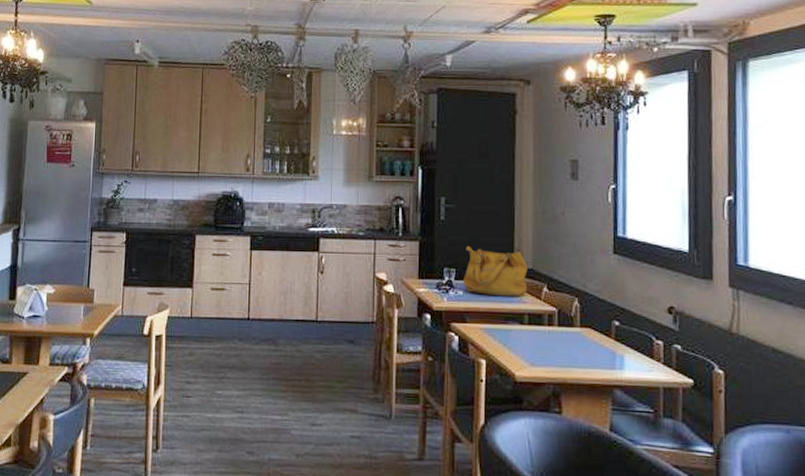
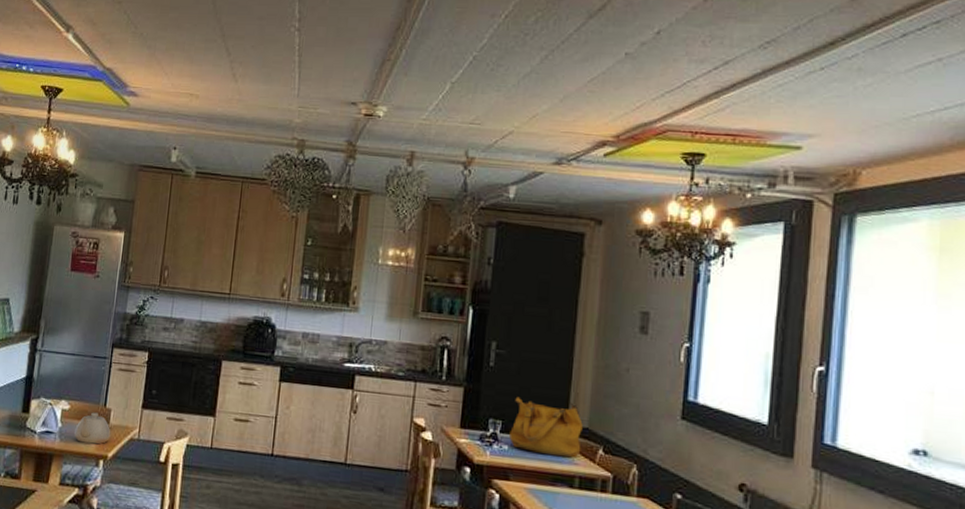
teapot: none [60,294,96,324] -> present [73,412,111,445]

